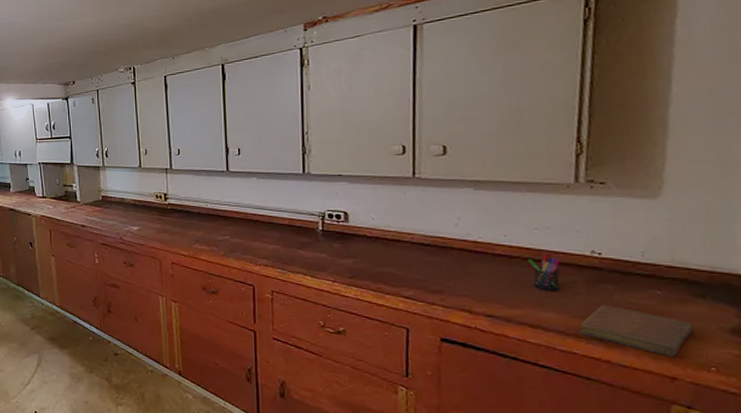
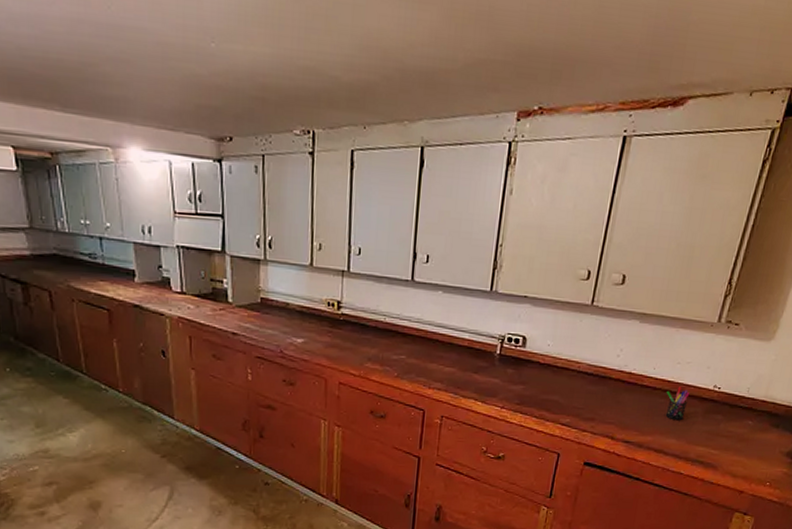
notebook: present [578,304,694,358] -> none [688,432,765,476]

